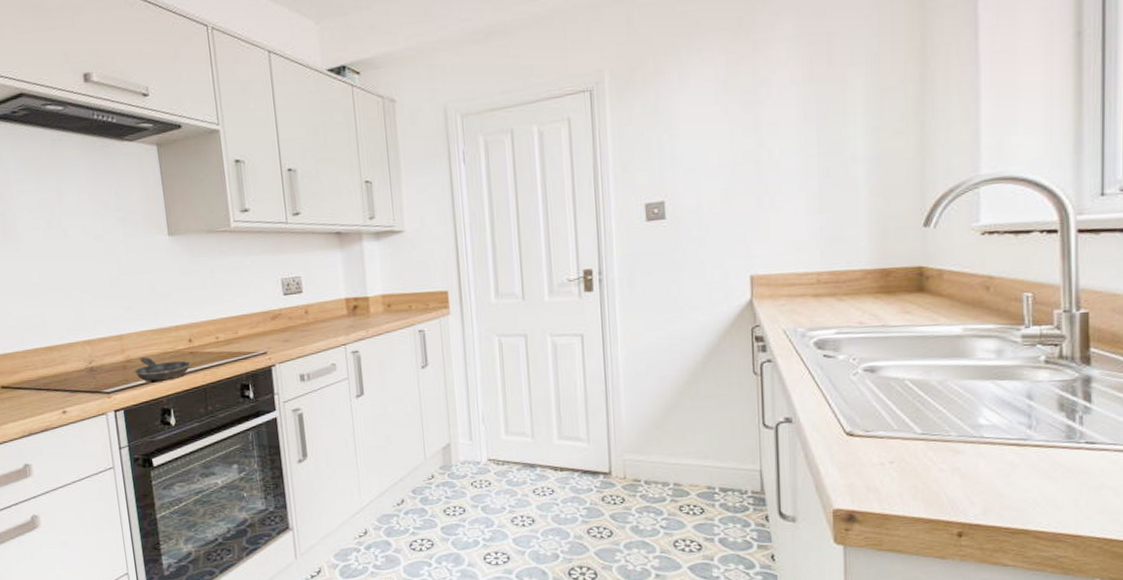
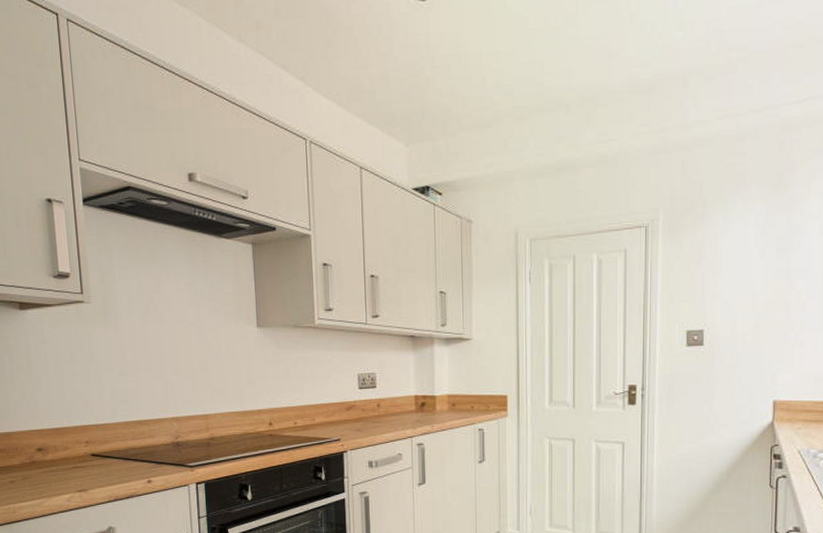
frying pan: present [134,356,191,382] -> none [217,435,270,459]

